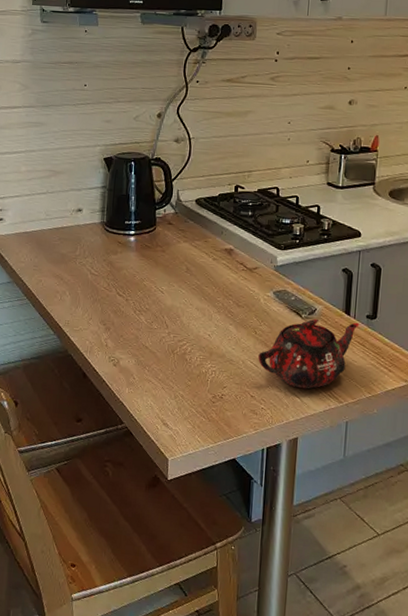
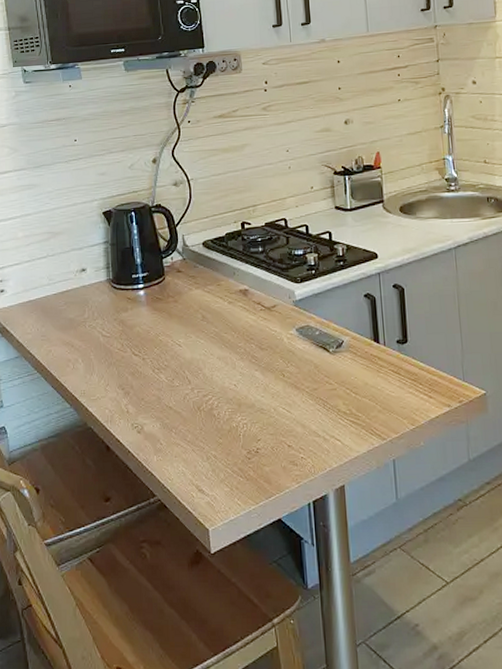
teapot: present [258,318,360,389] -> none [290,349,391,430]

